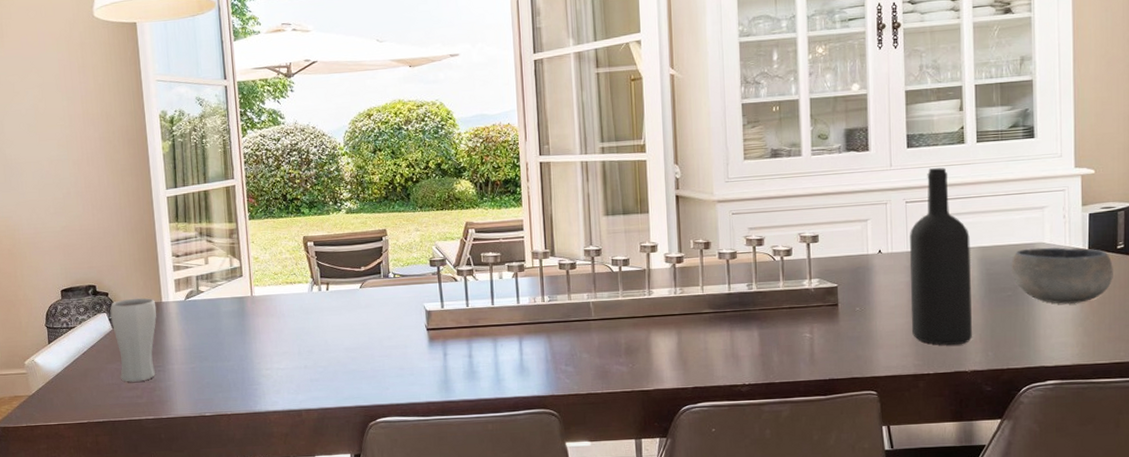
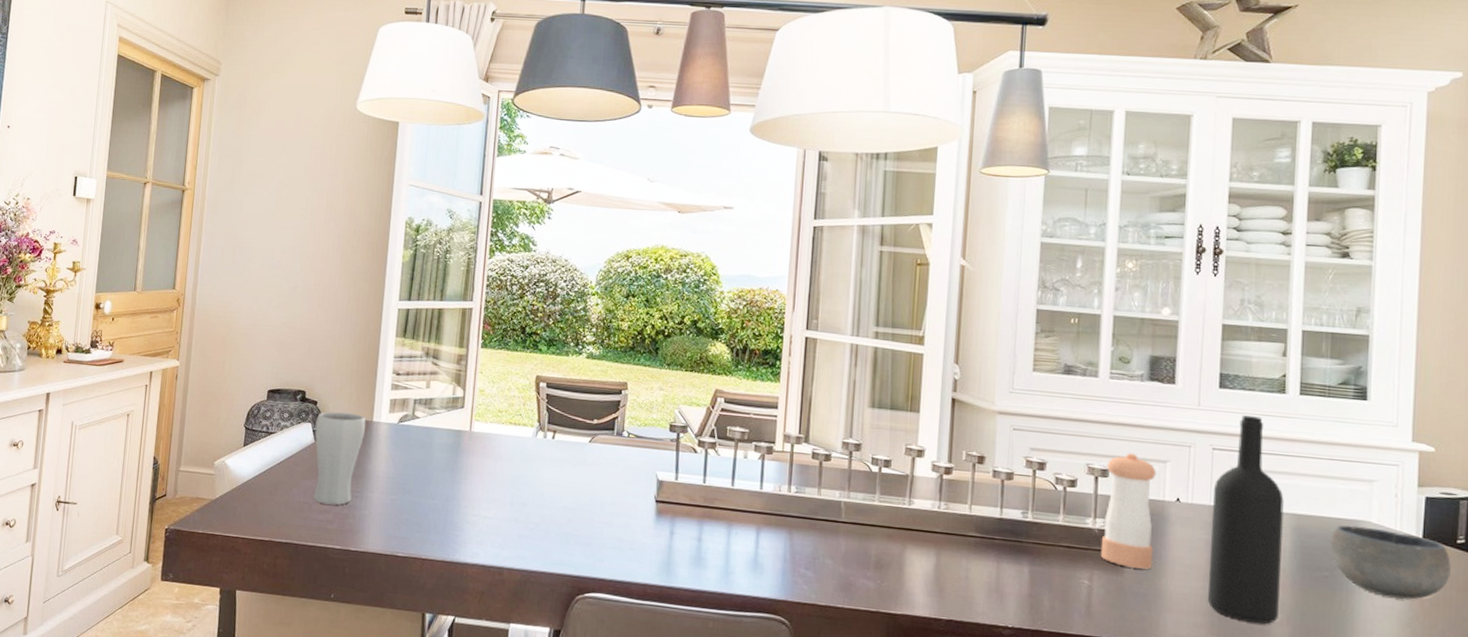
pepper shaker: none [816,218,863,317] -> present [1100,453,1156,569]

